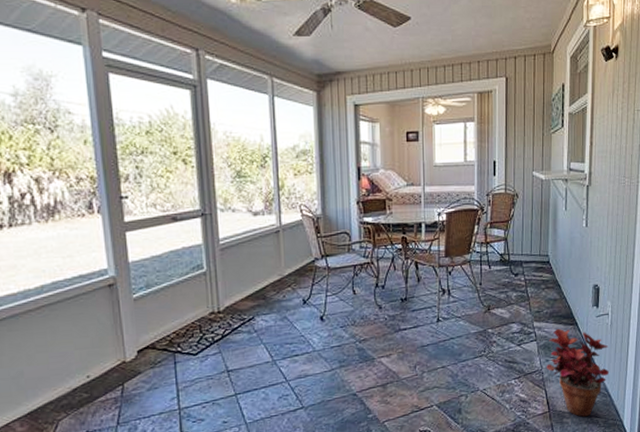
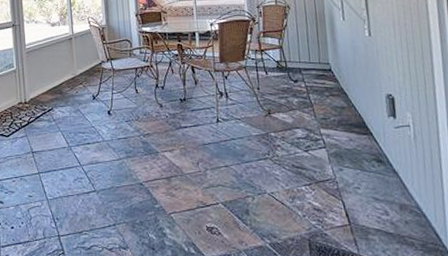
potted plant: present [547,328,609,418] -> none [340,137,420,237]

